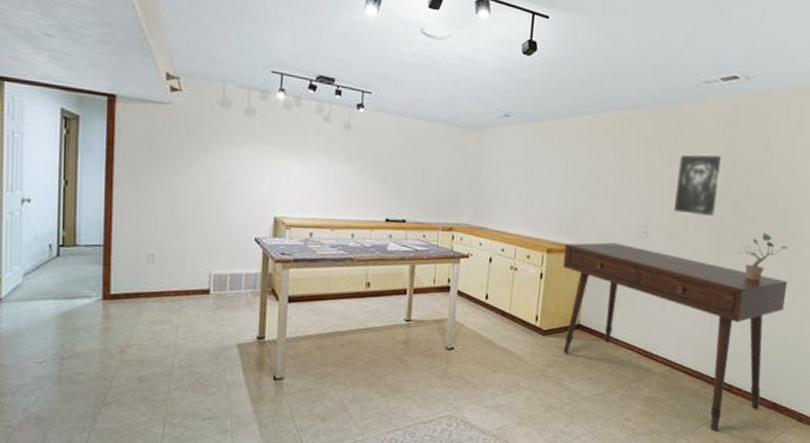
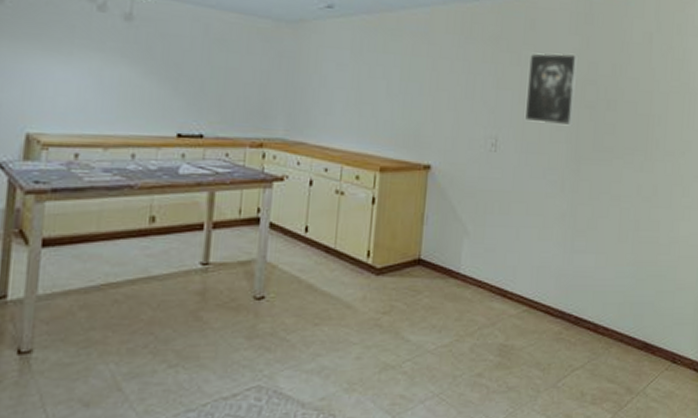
desk: present [562,242,788,432] -> none [399,157,653,383]
potted plant: present [737,232,788,281] -> none [596,142,651,198]

